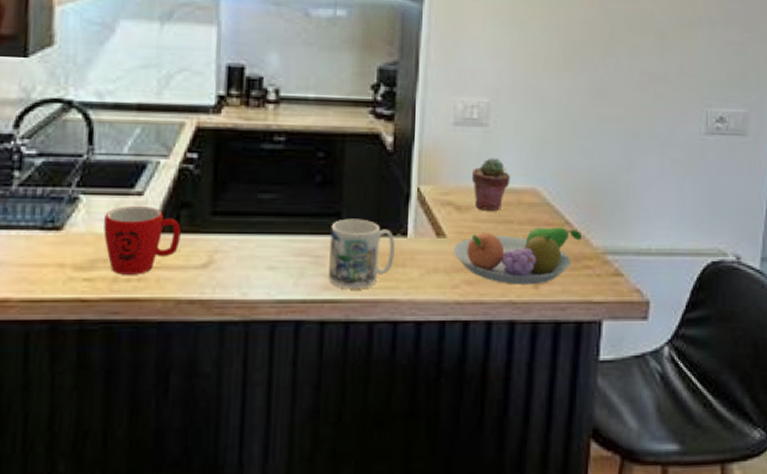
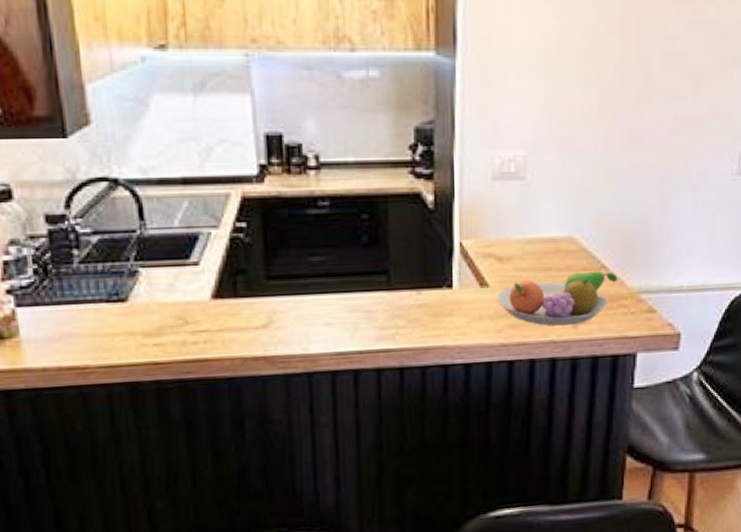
mug: present [103,206,181,275] -> none [165,275,240,339]
mug: present [329,218,395,288] -> none [380,274,442,339]
potted succulent: present [471,158,510,210] -> none [511,210,548,260]

